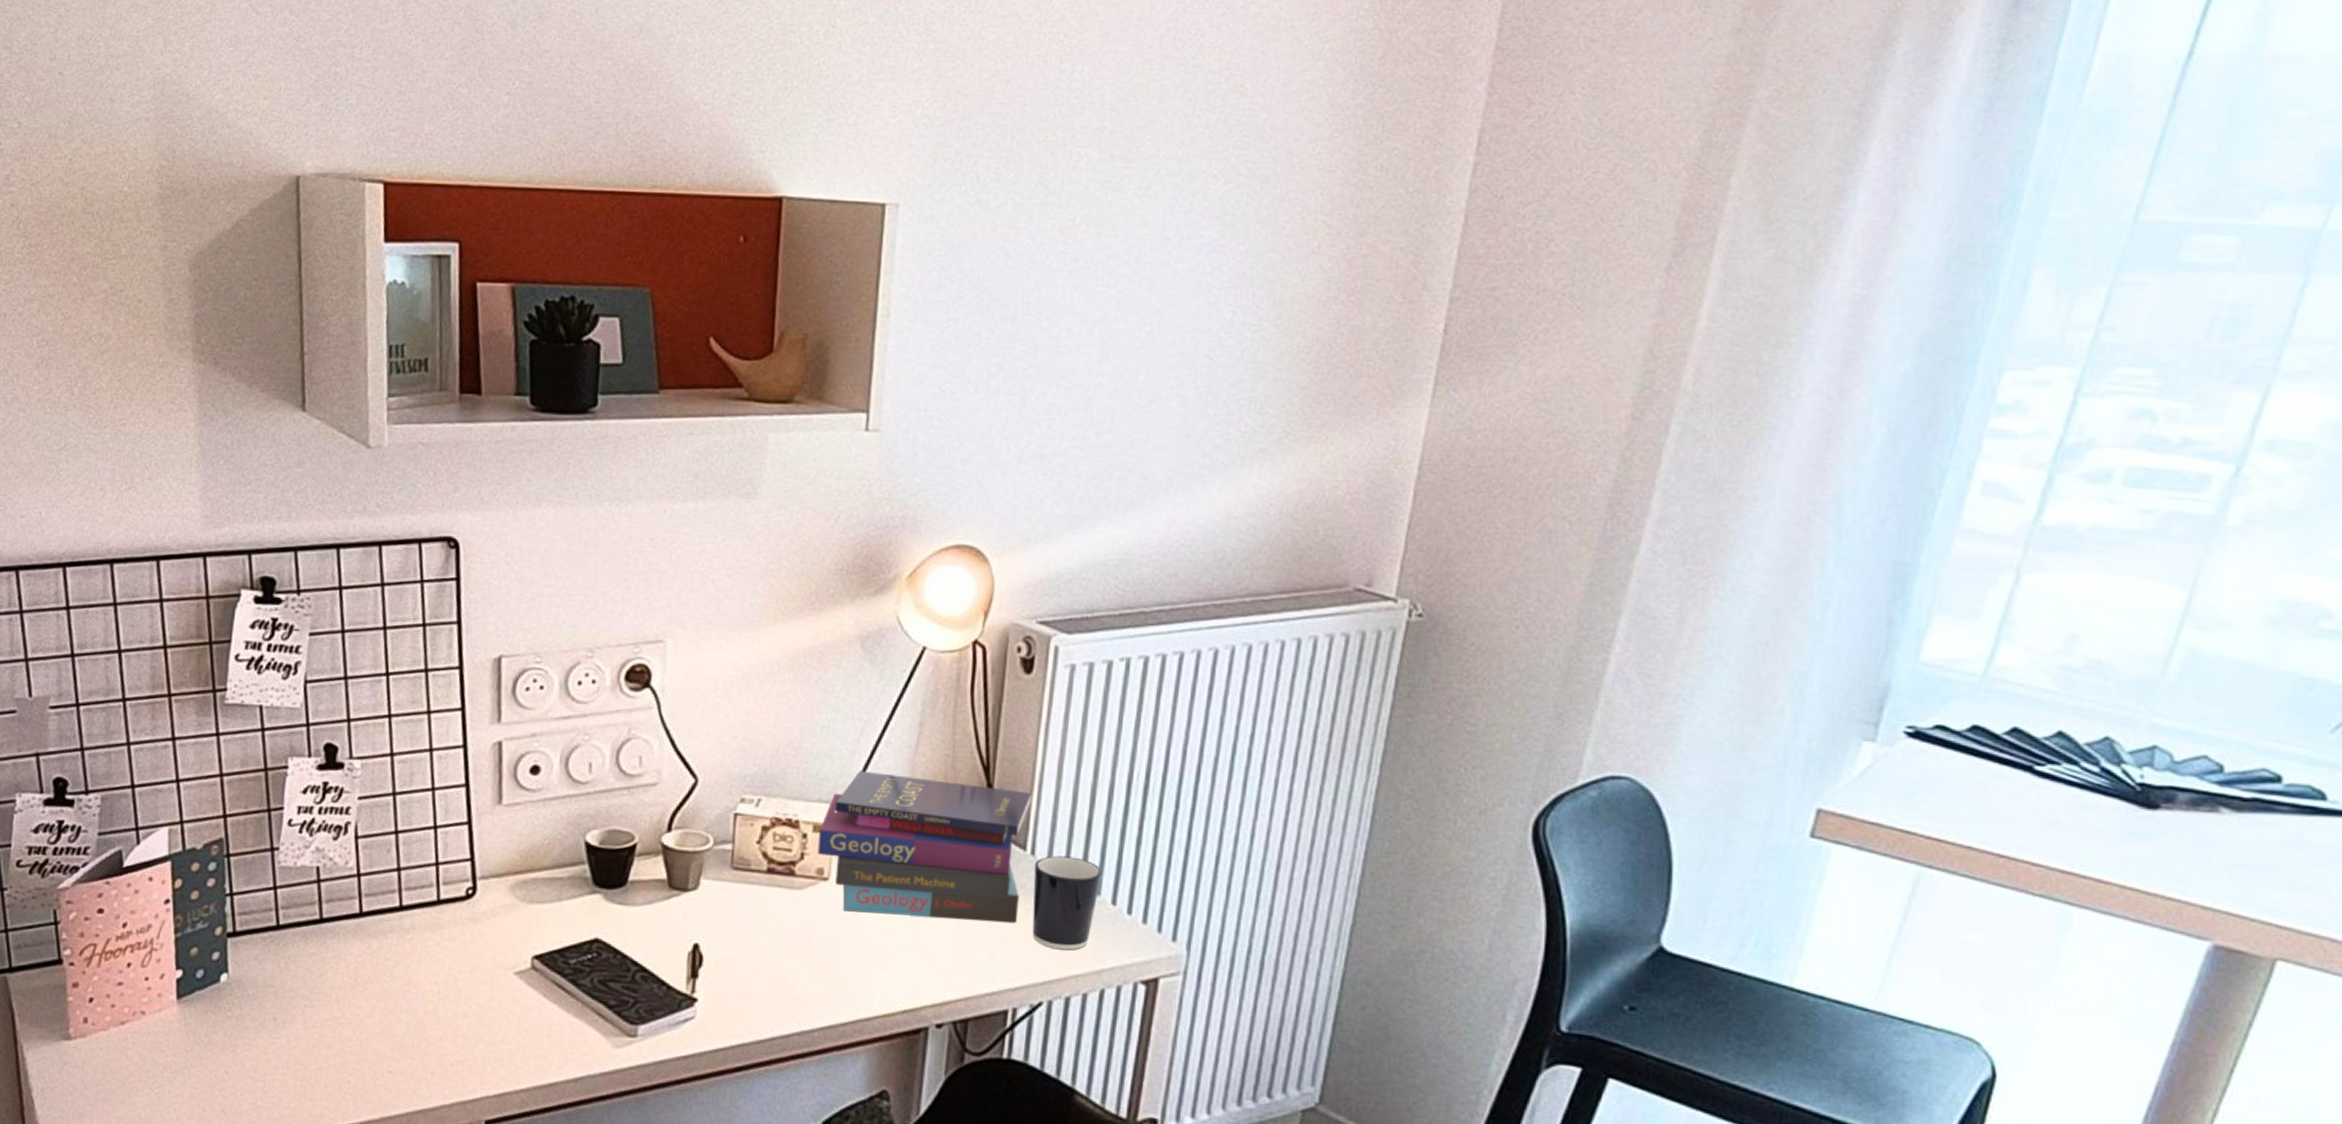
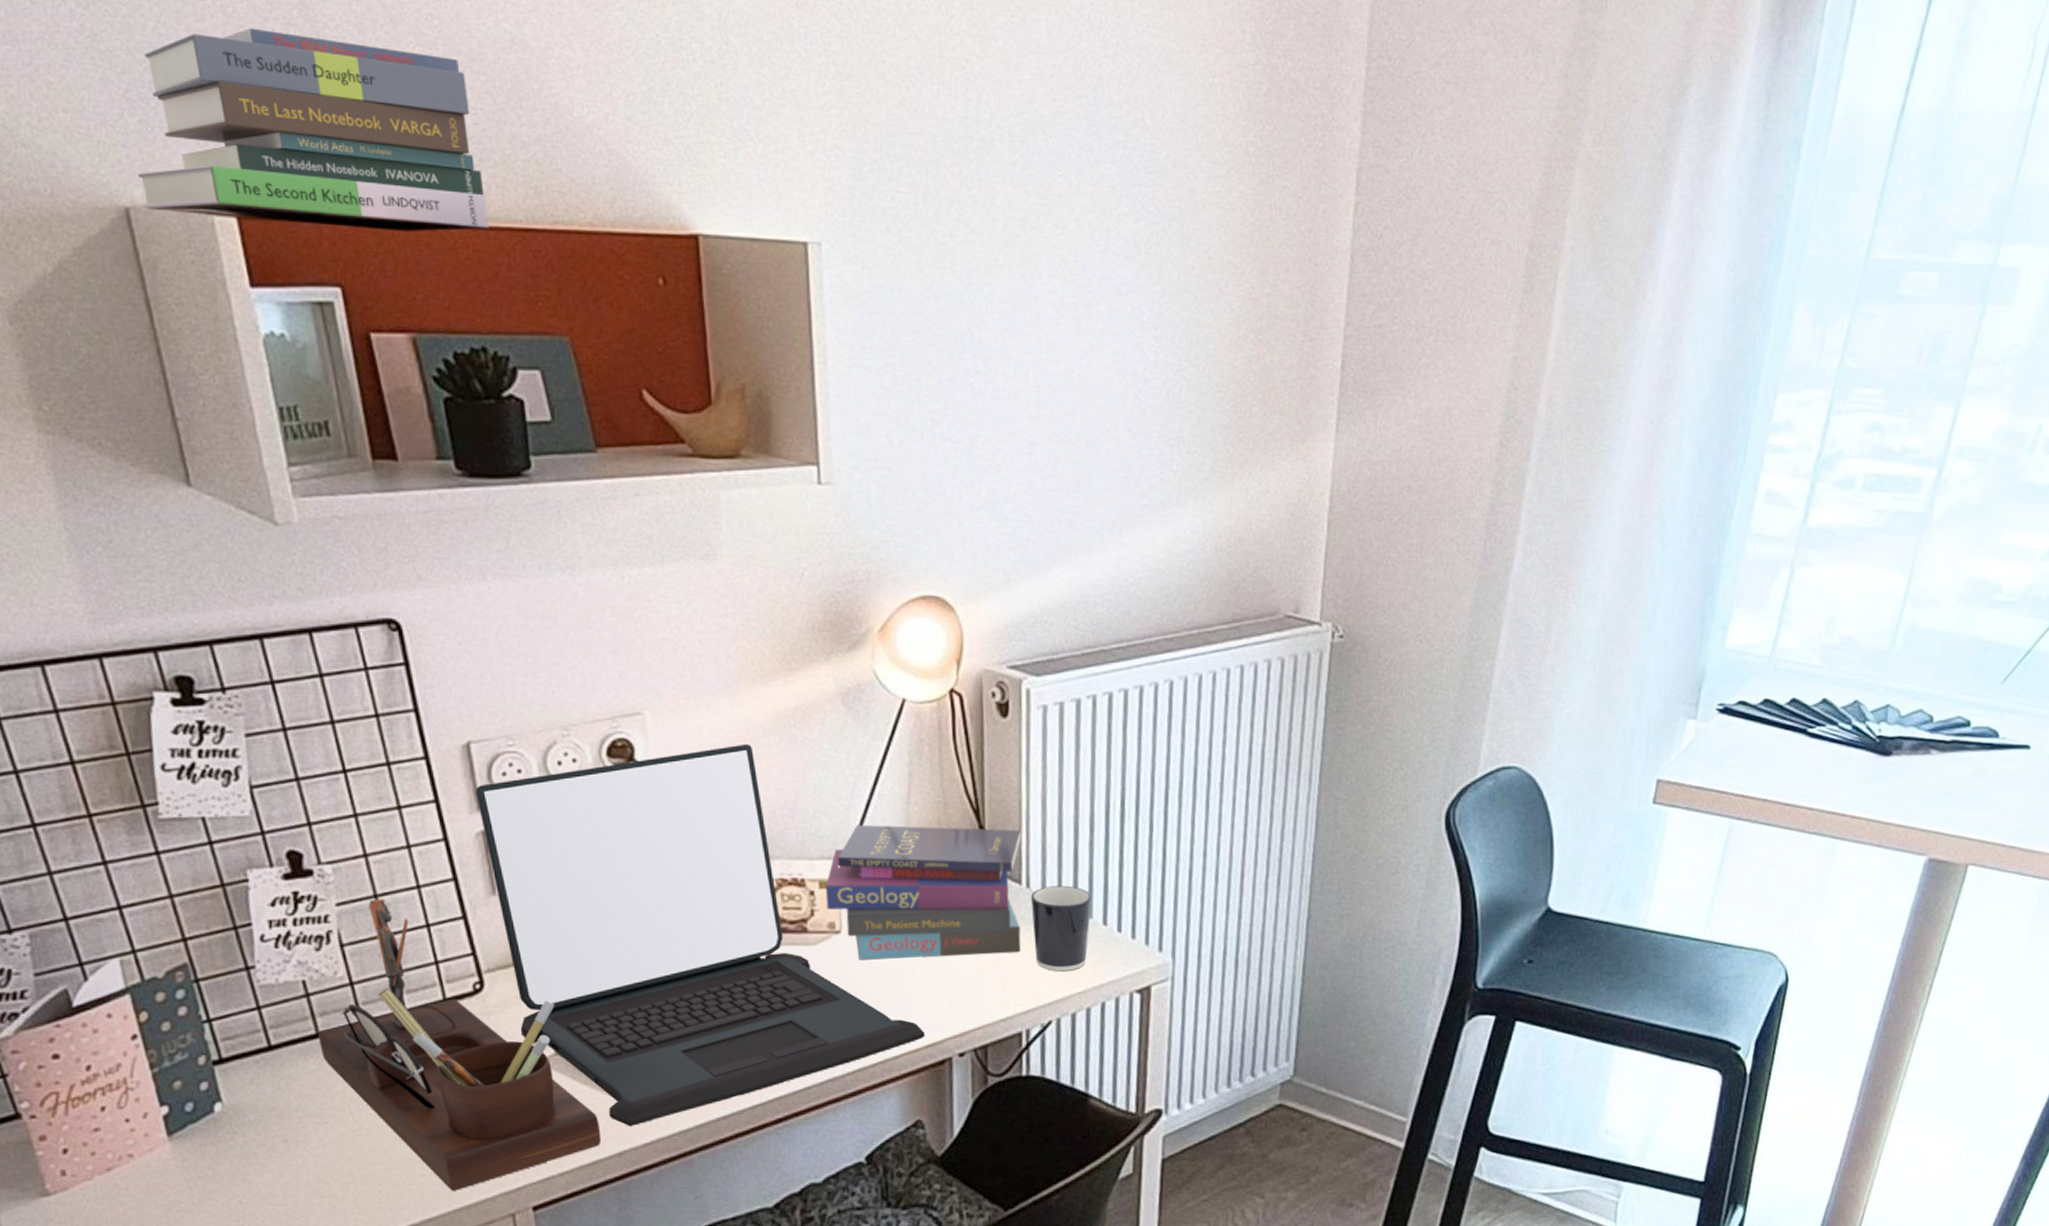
books: none [311,27,596,195] -> present [137,28,489,231]
desk organizer: none [321,796,562,1093] -> present [318,898,602,1191]
laptop: none [498,679,903,1053] -> present [475,743,925,1126]

